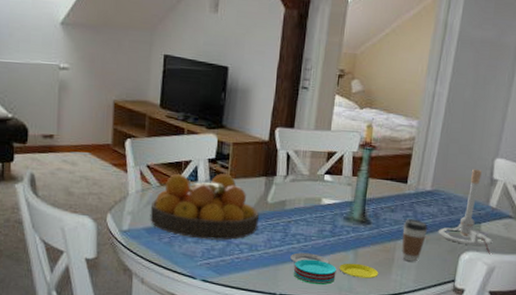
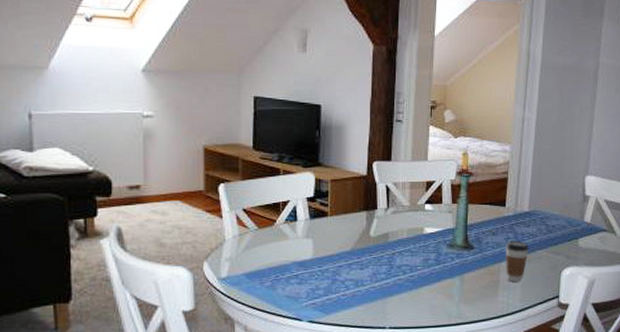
fruit bowl: present [150,173,260,241] -> none [249,211,363,279]
plate: present [290,252,379,286] -> none [397,283,486,315]
lamp base: present [438,169,493,256] -> none [538,187,592,269]

